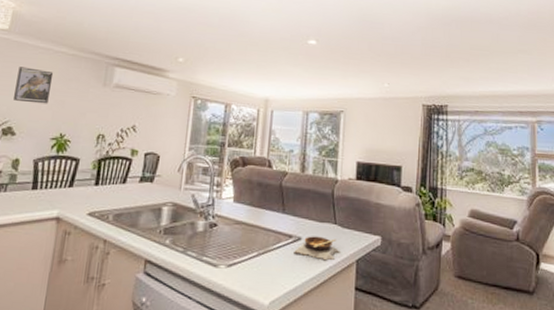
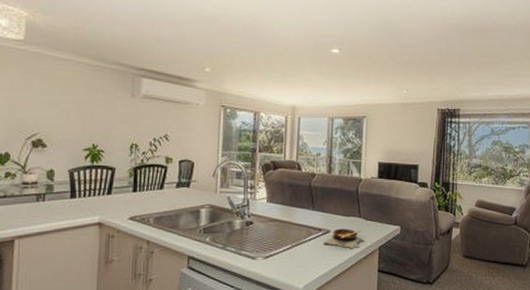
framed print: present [14,67,54,104] -> none [40,79,79,116]

